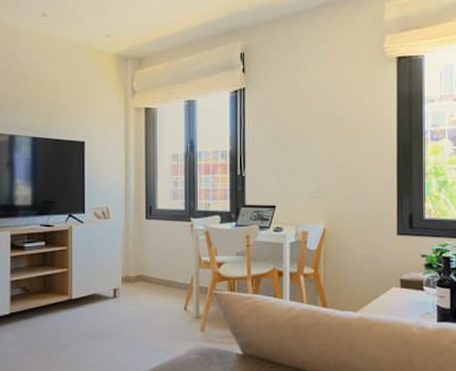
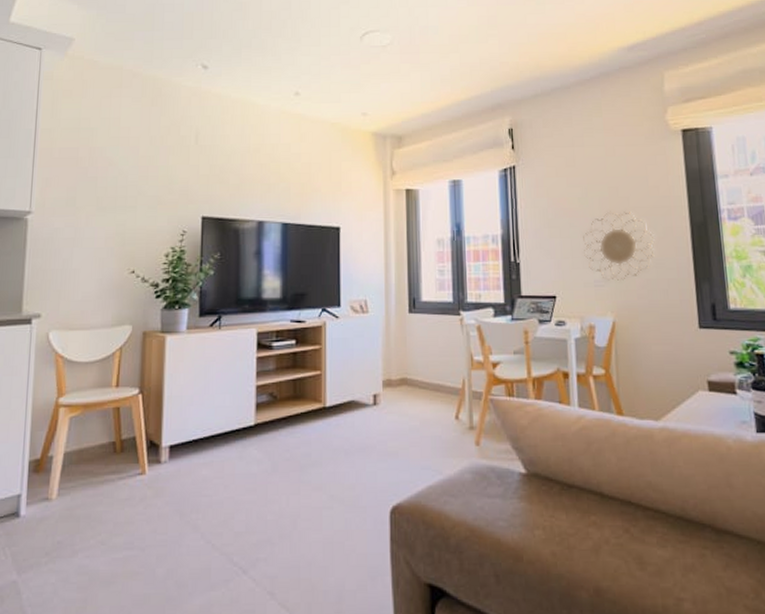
decorative wall piece: none [302,131,365,193] -> present [583,211,656,281]

